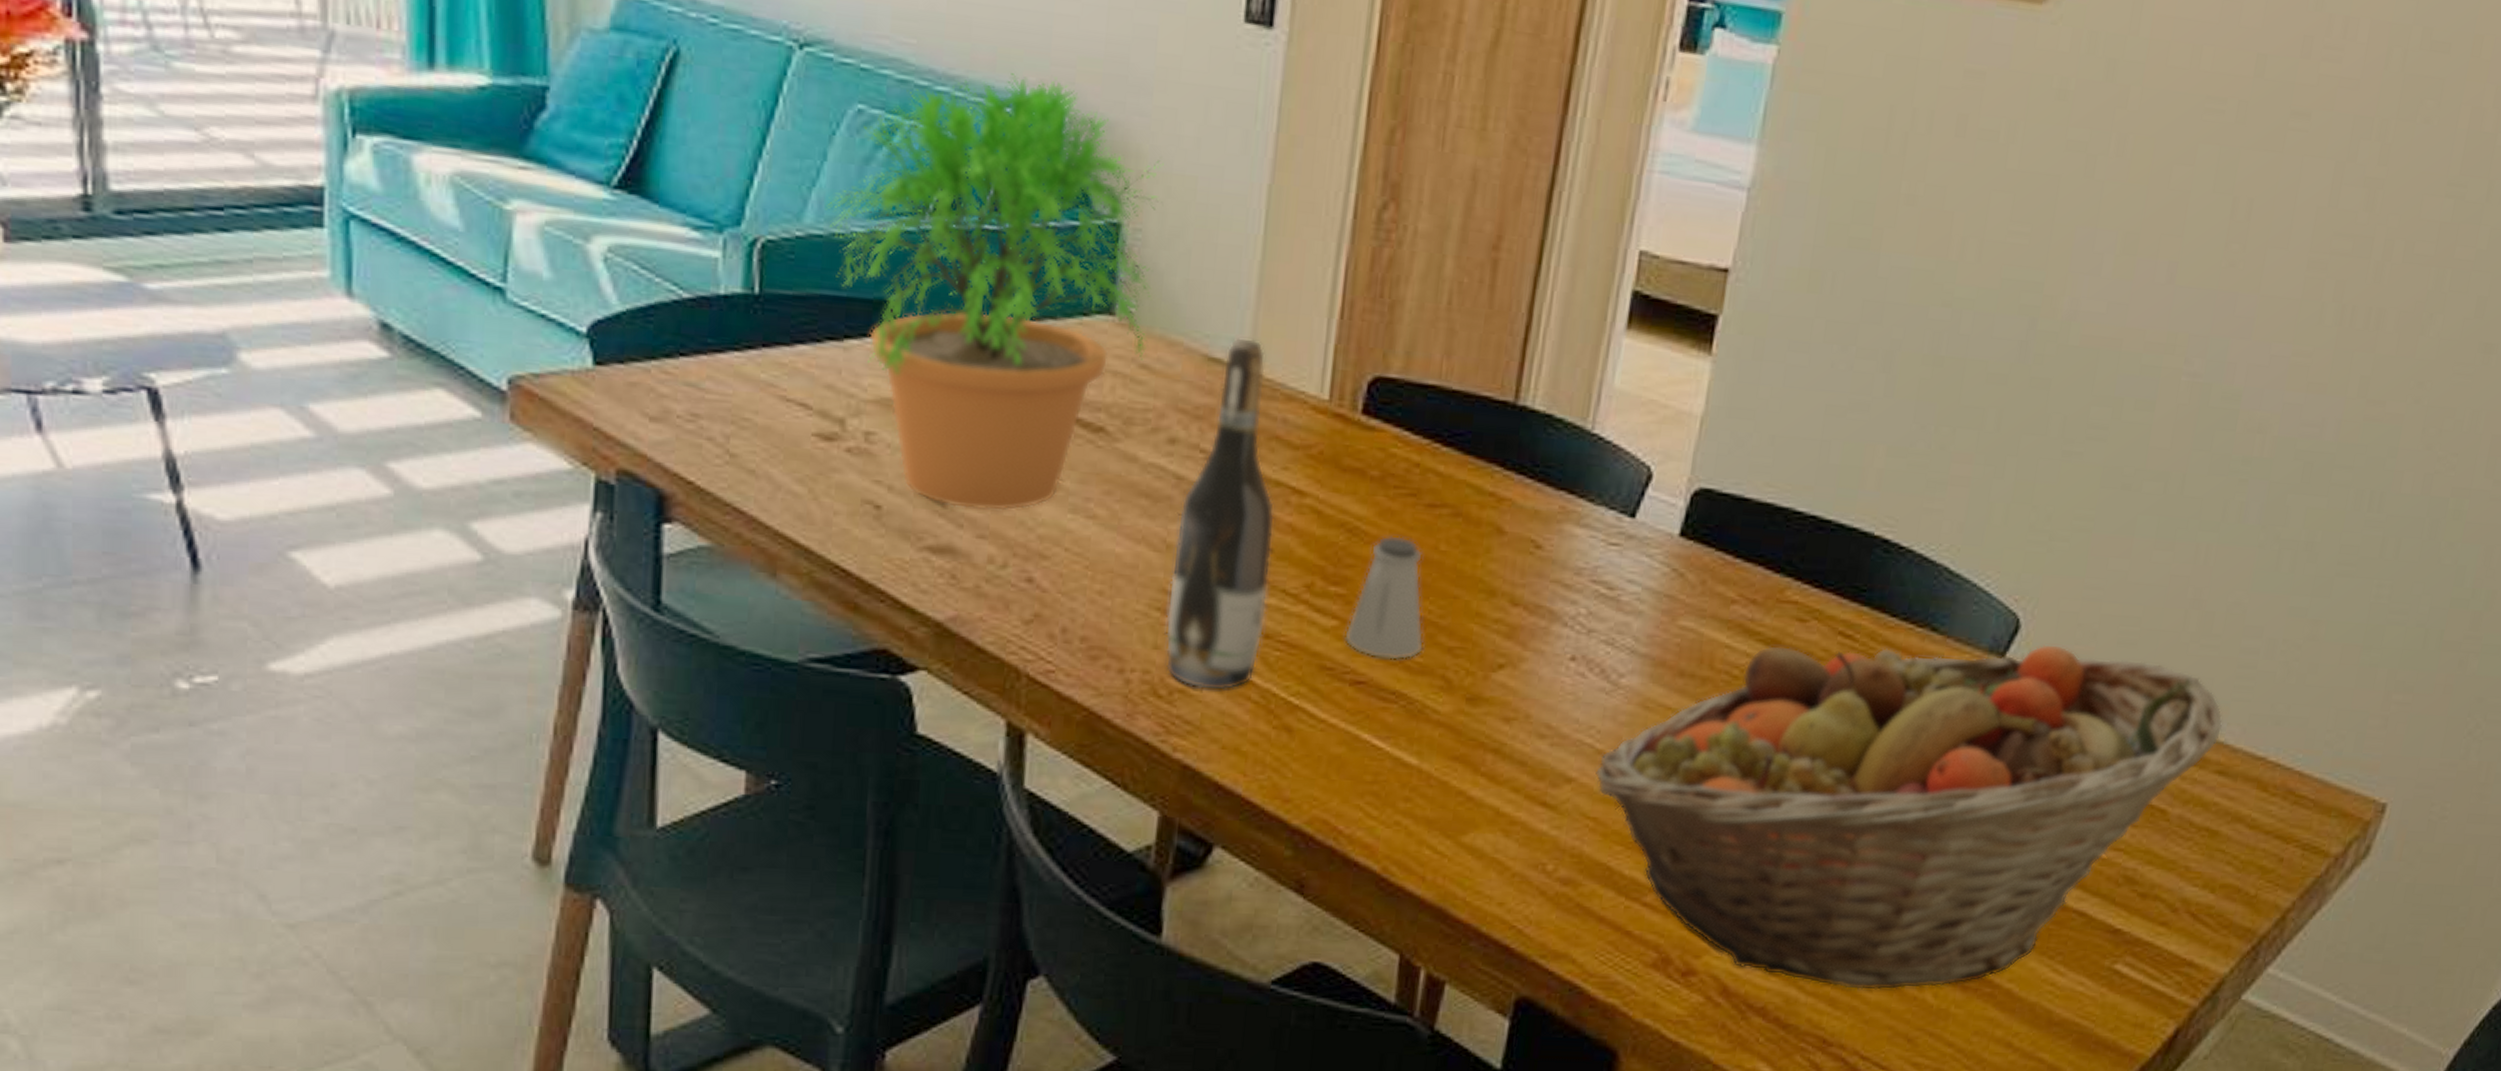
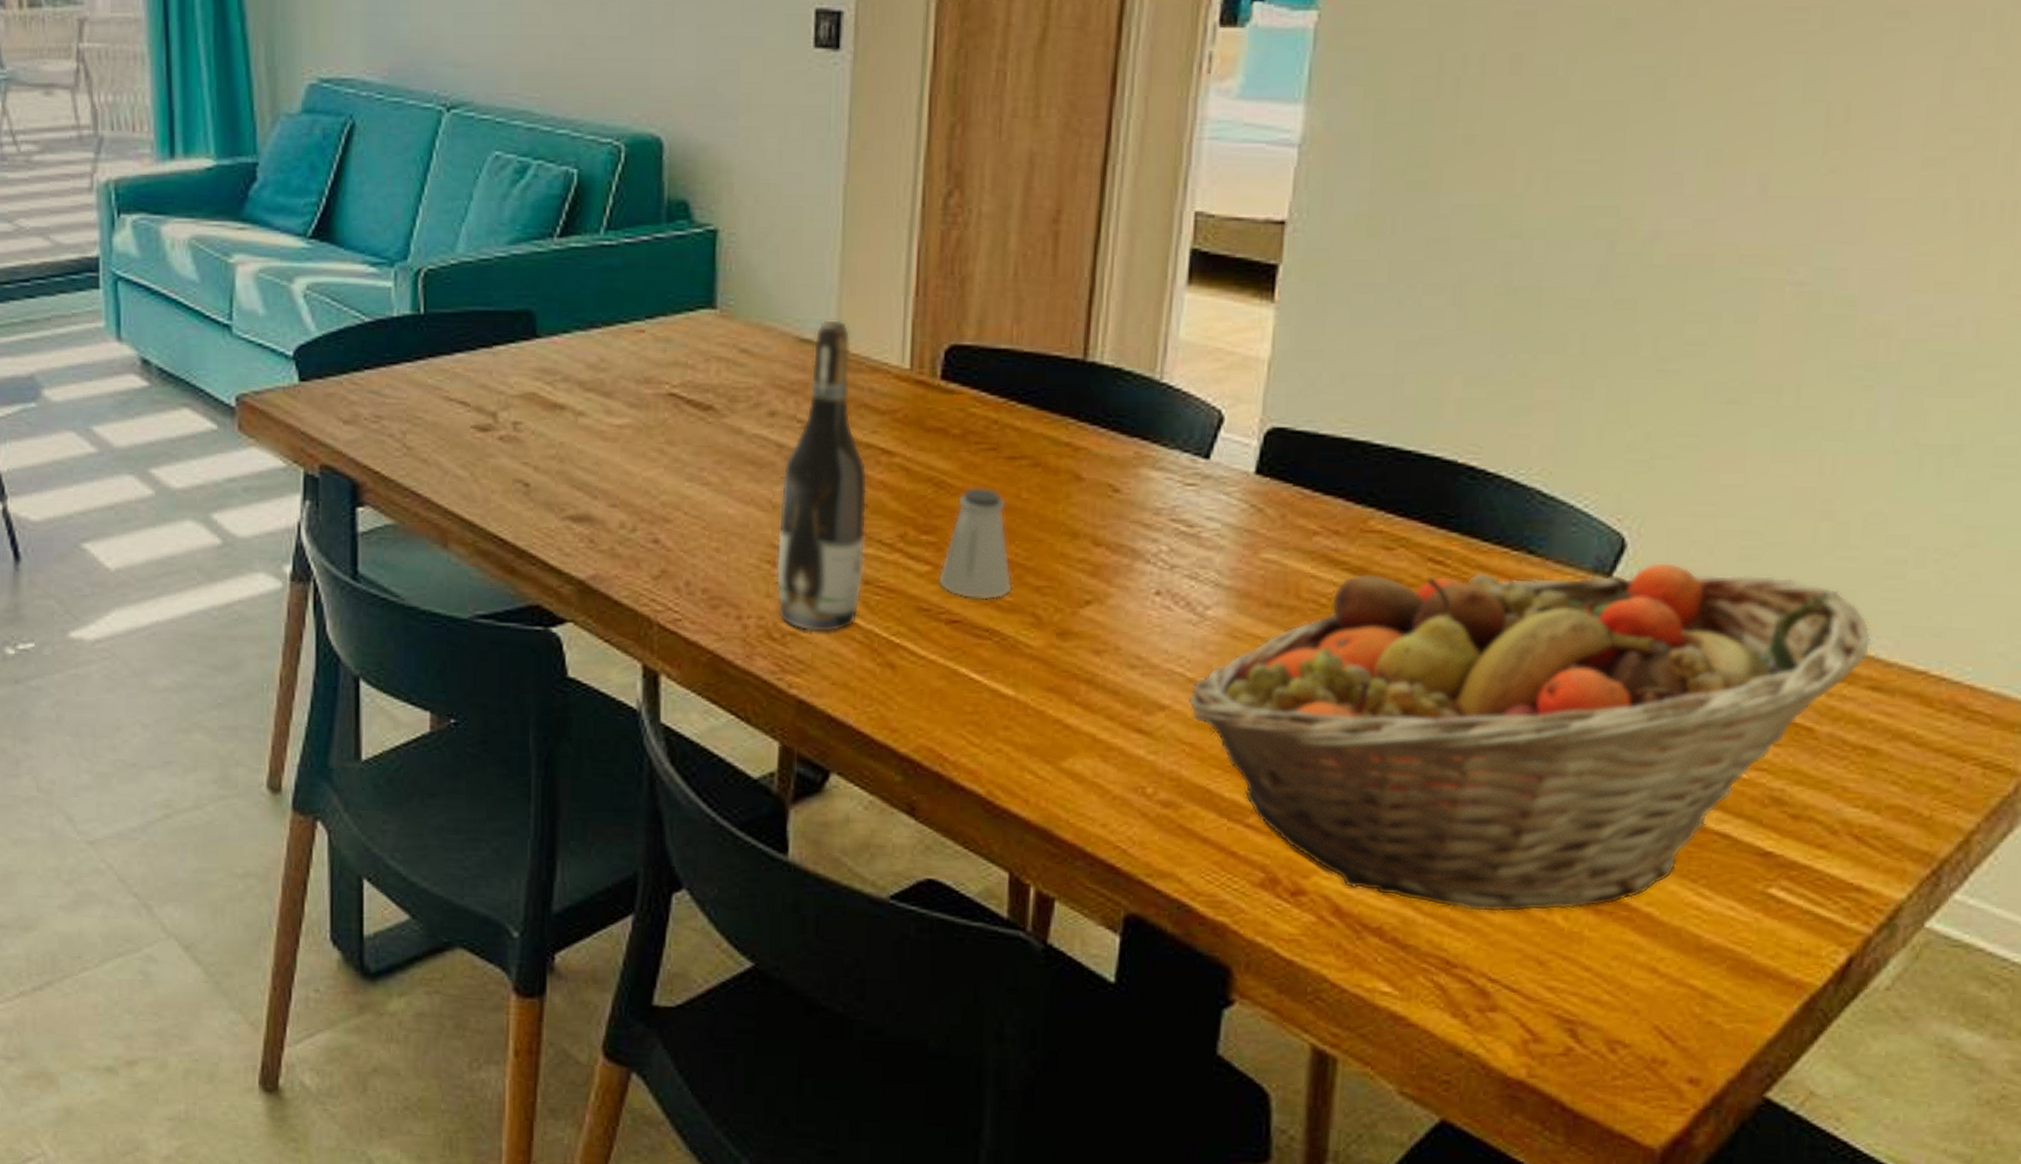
potted plant: present [824,73,1164,512] -> none [473,112,752,484]

